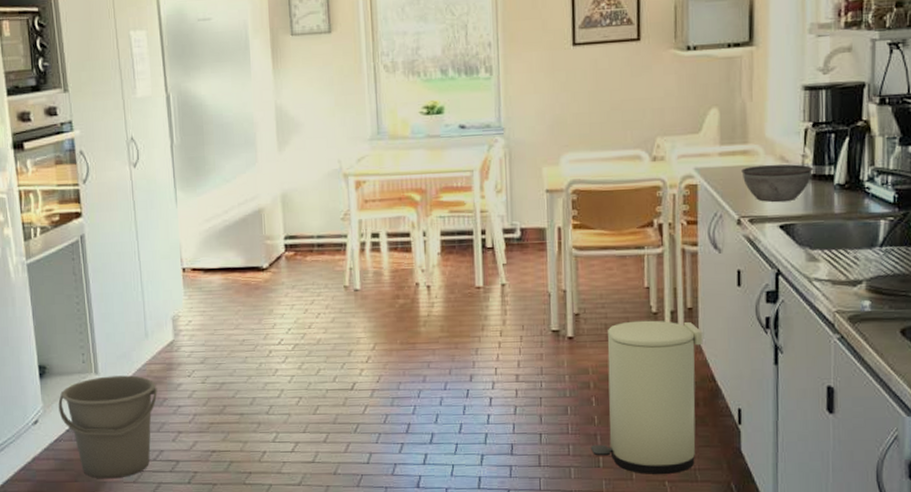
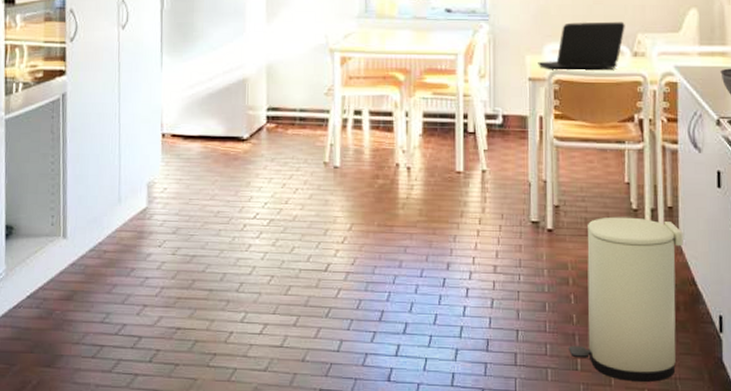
bucket: present [58,375,158,479] -> none [21,241,126,352]
laptop: none [555,126,644,180] -> present [538,21,625,71]

